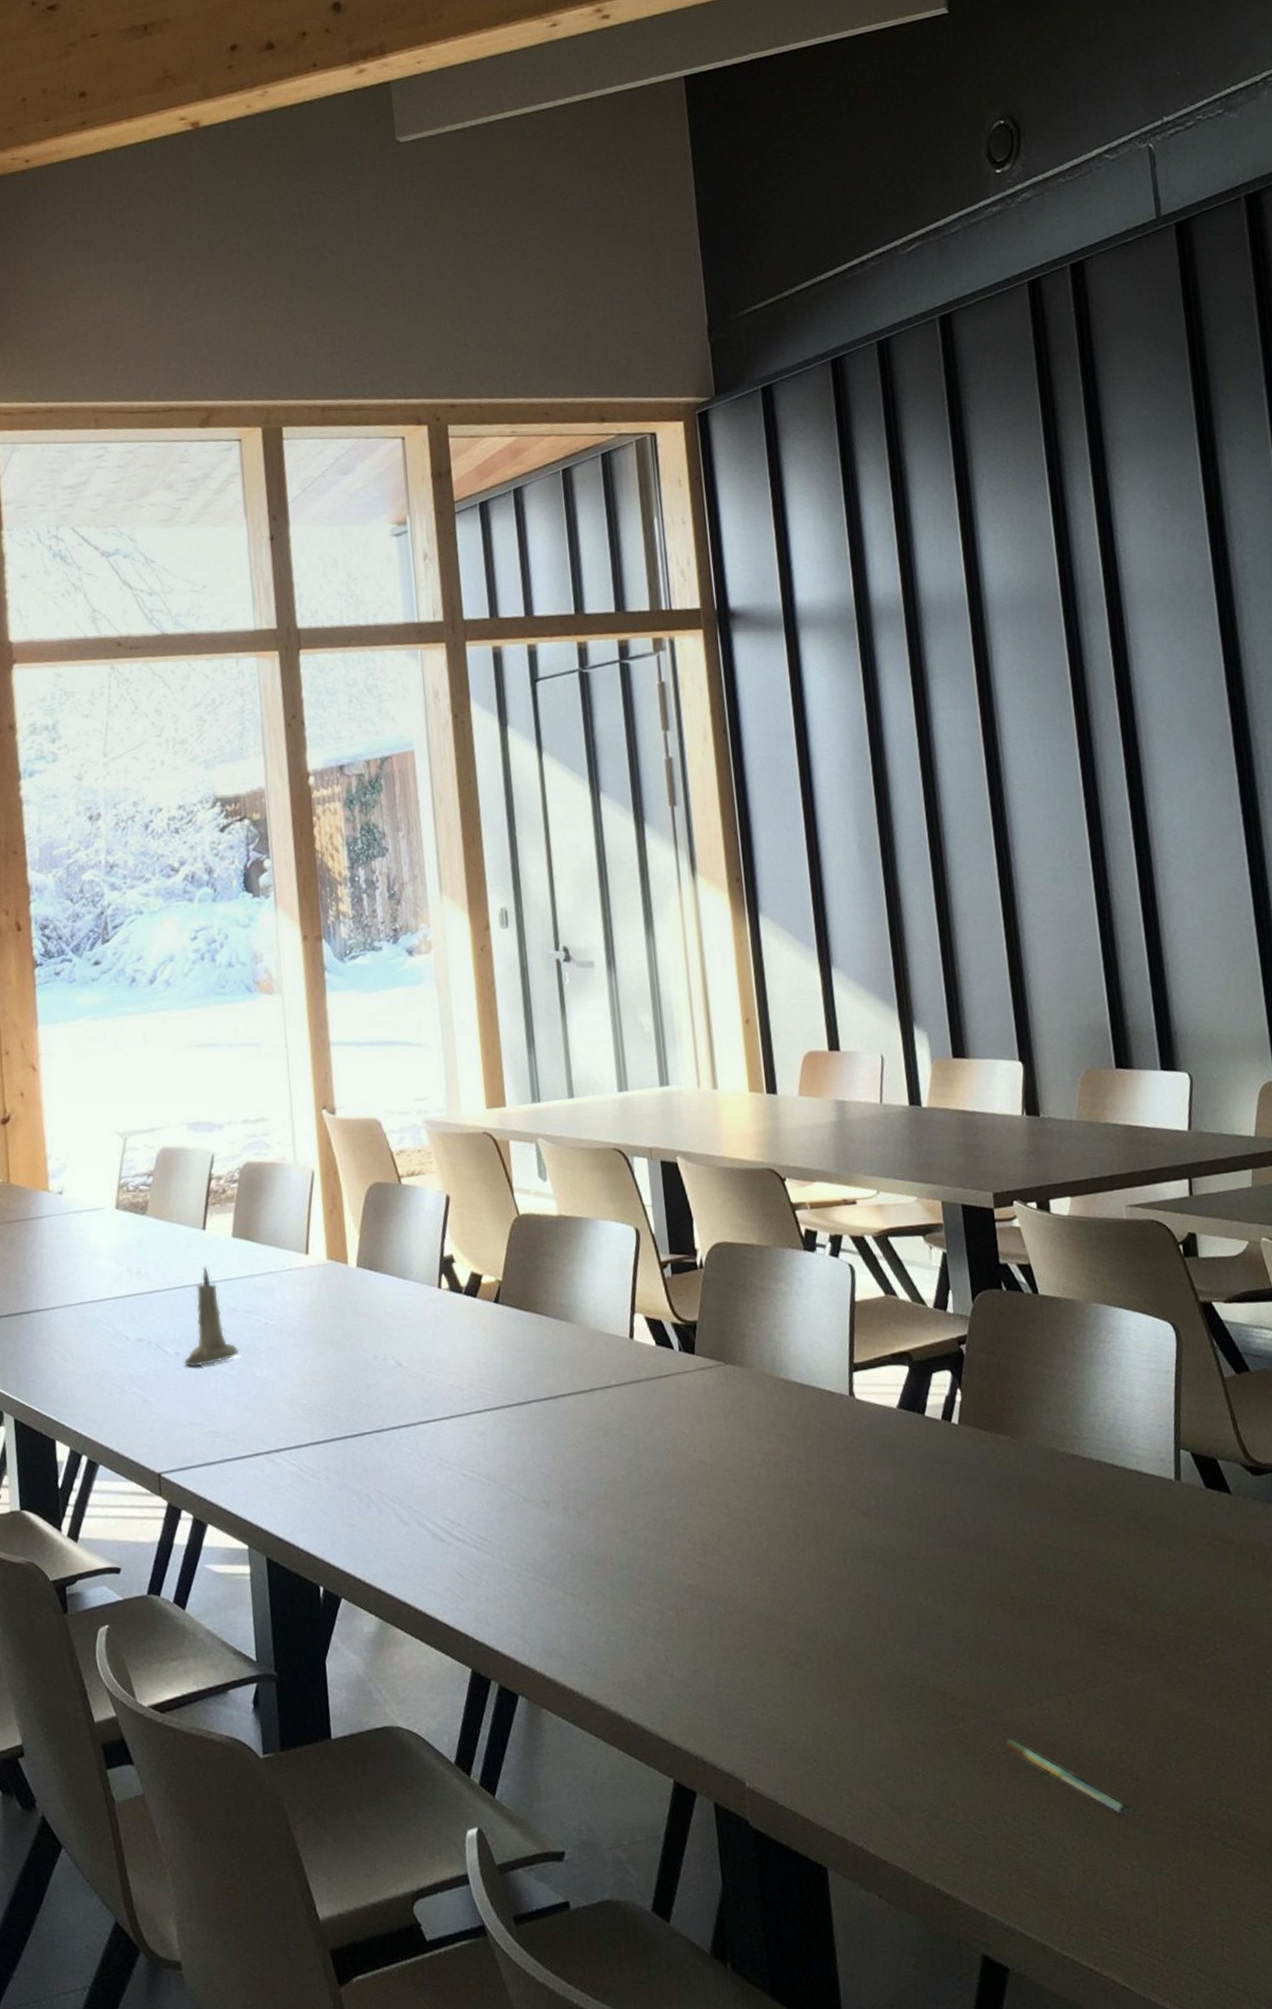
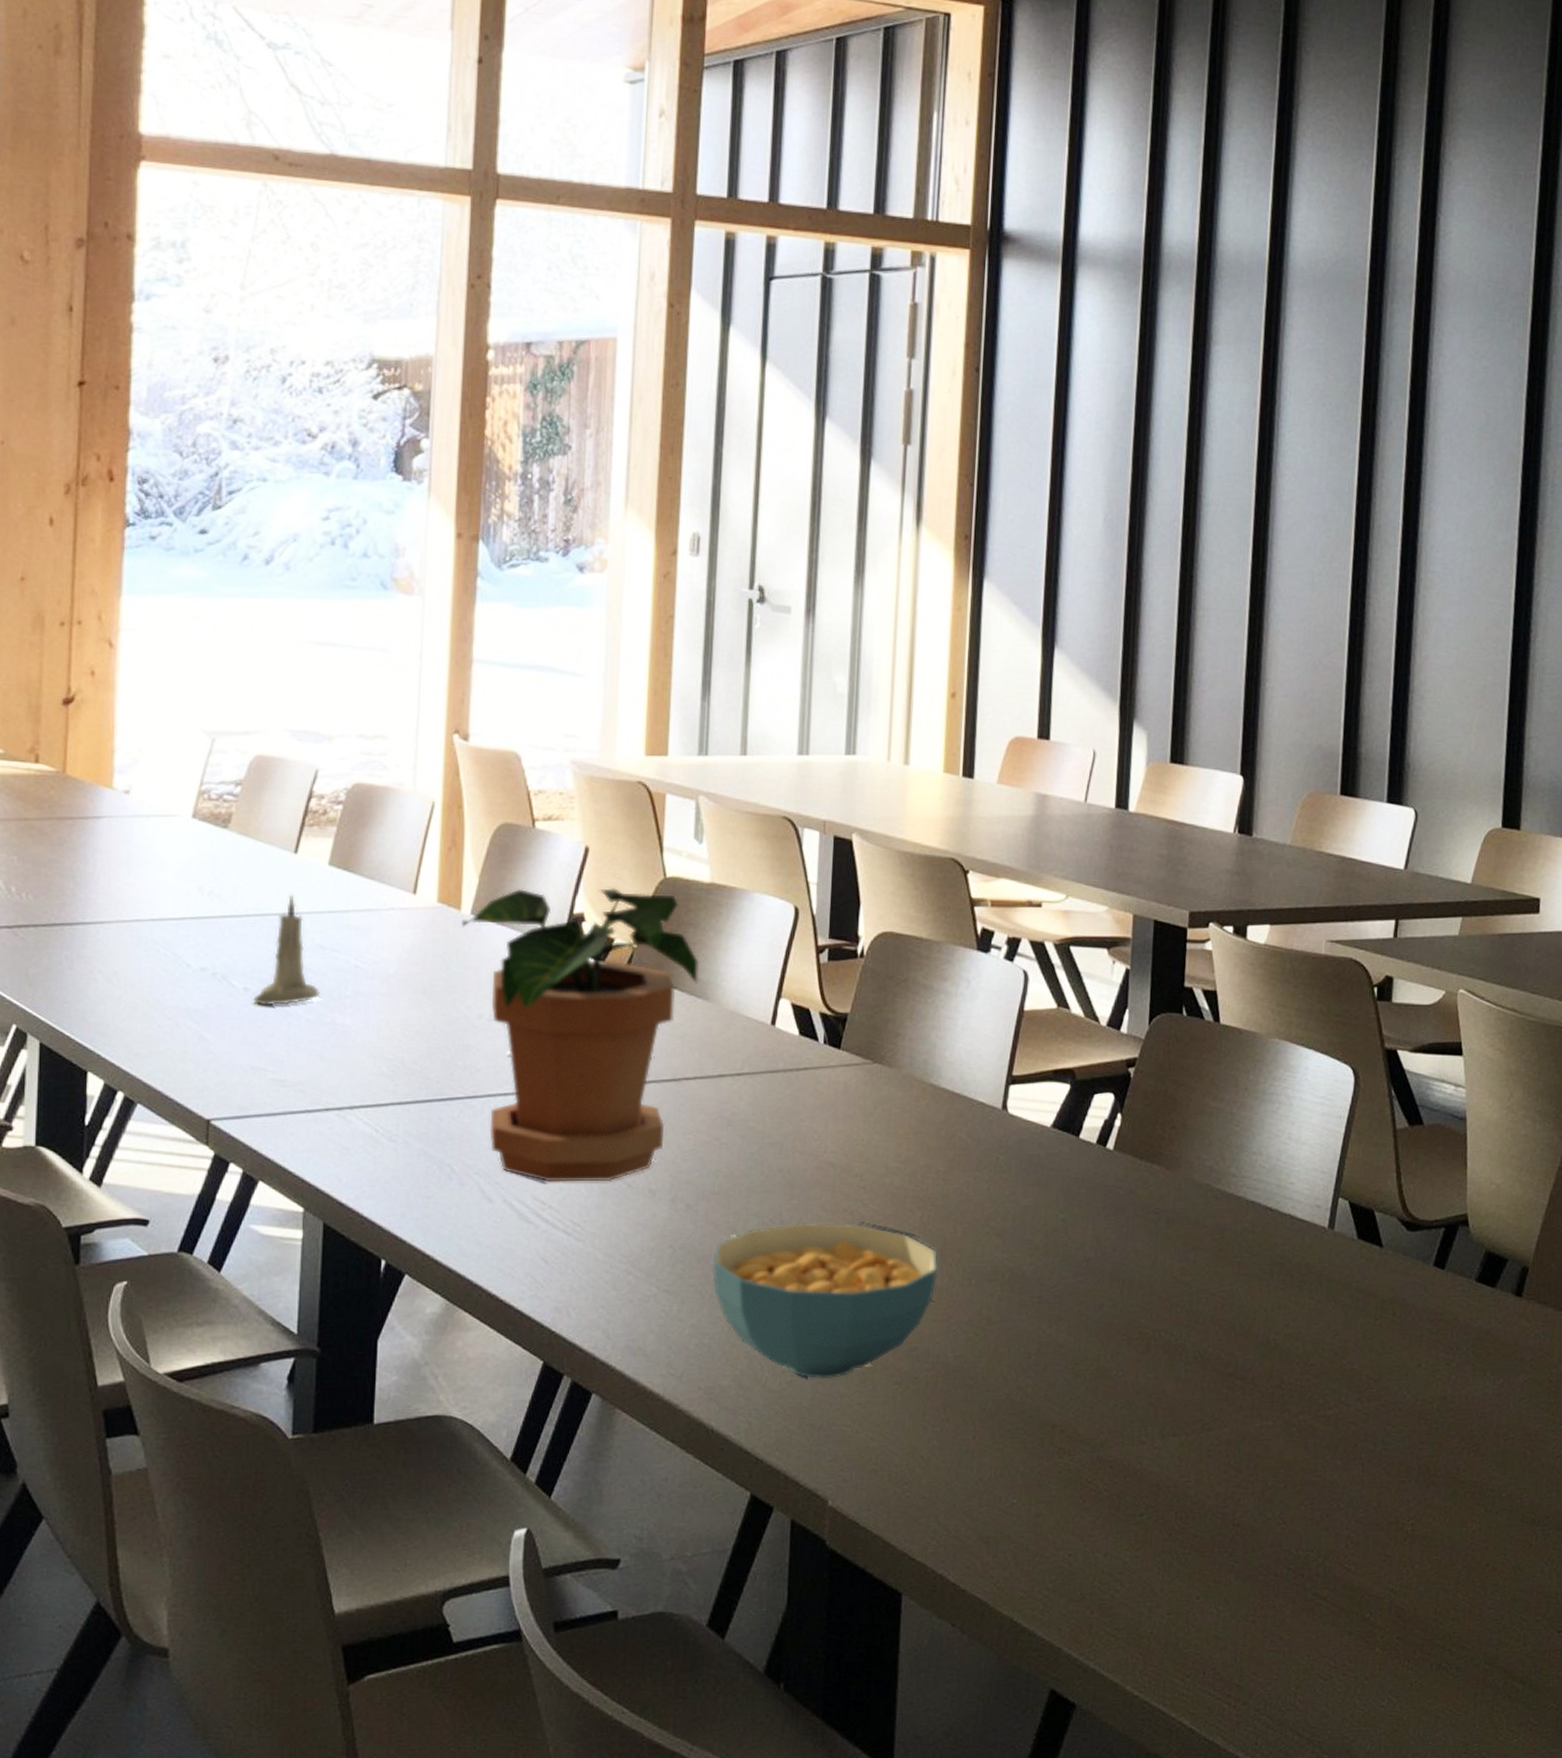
potted plant: none [350,1229,560,1503] -> present [462,887,699,1182]
cereal bowl: none [608,1516,814,1666] -> present [712,1222,938,1379]
pen: present [1005,1739,1127,1815] -> none [1108,1476,1223,1560]

